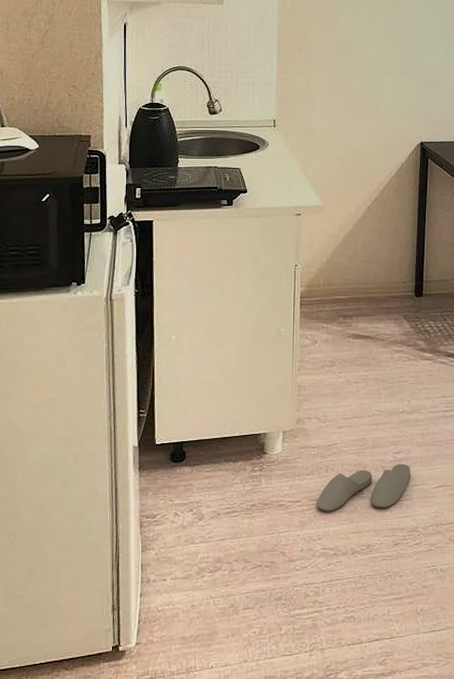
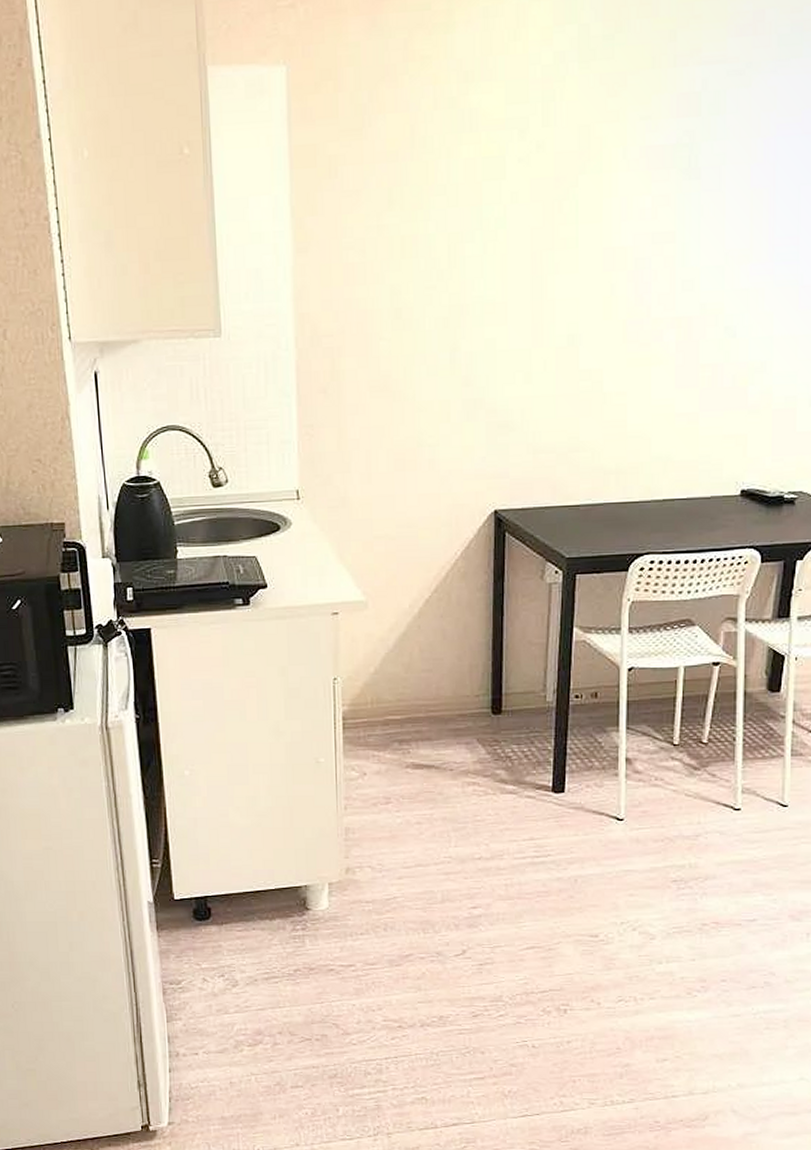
slippers: present [316,463,411,512] -> none [374,920,492,978]

